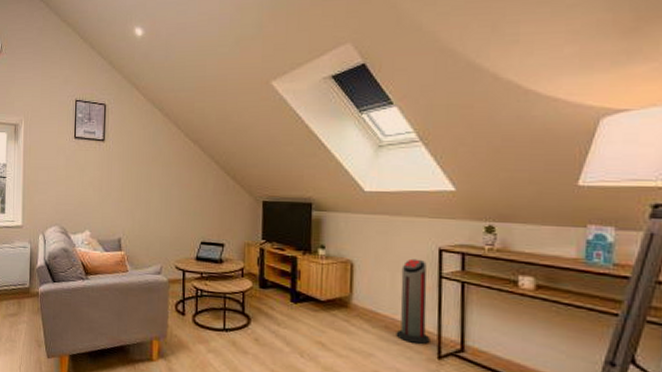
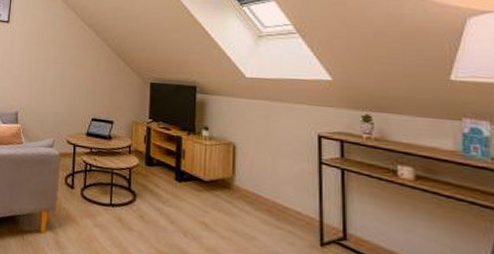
air purifier: present [396,258,430,344] -> none [278,143,312,230]

